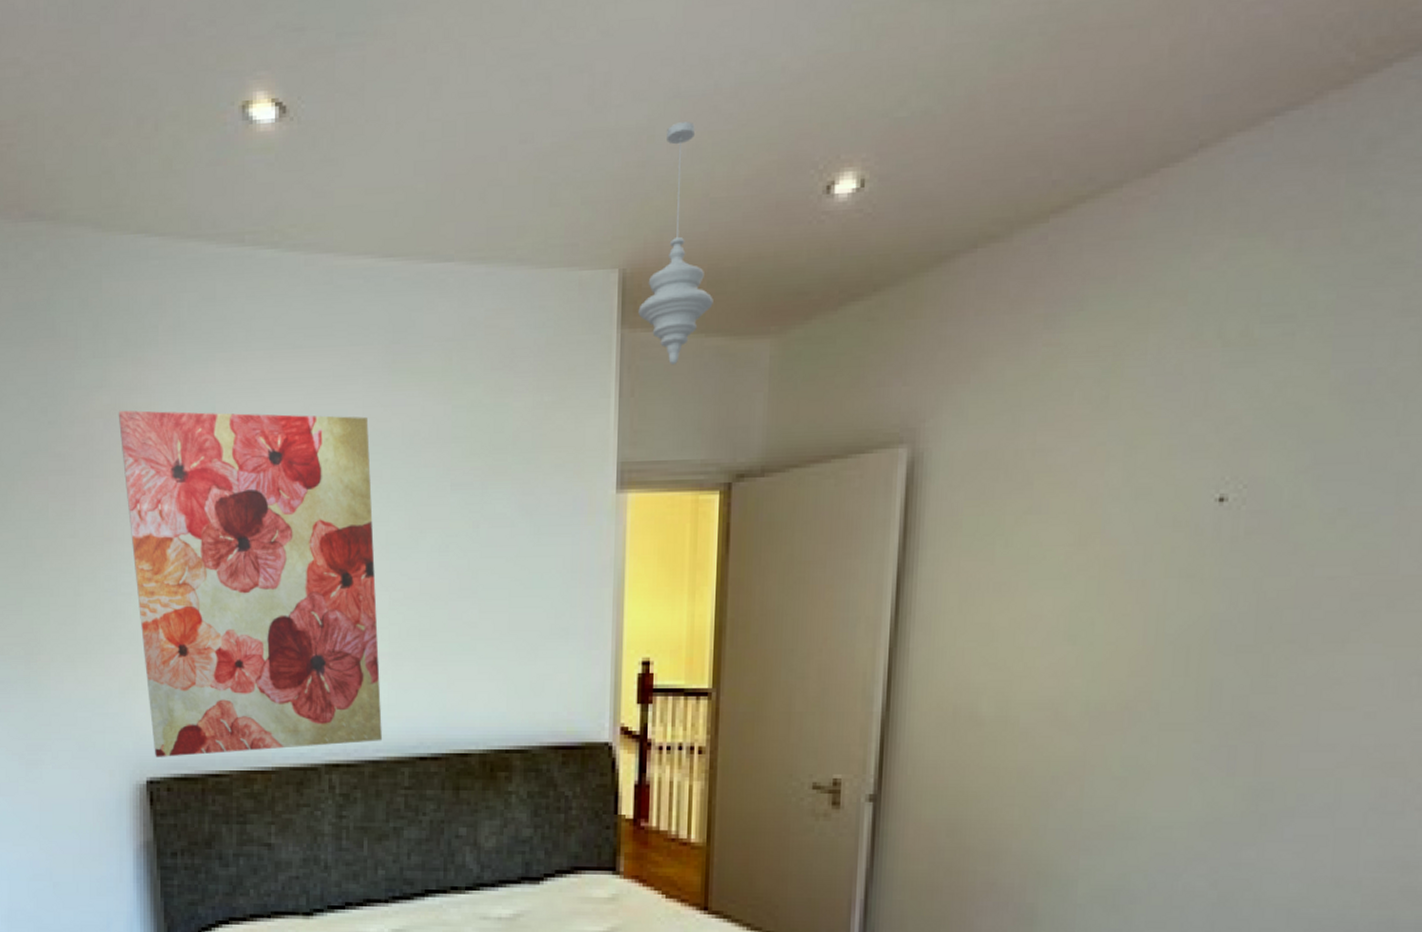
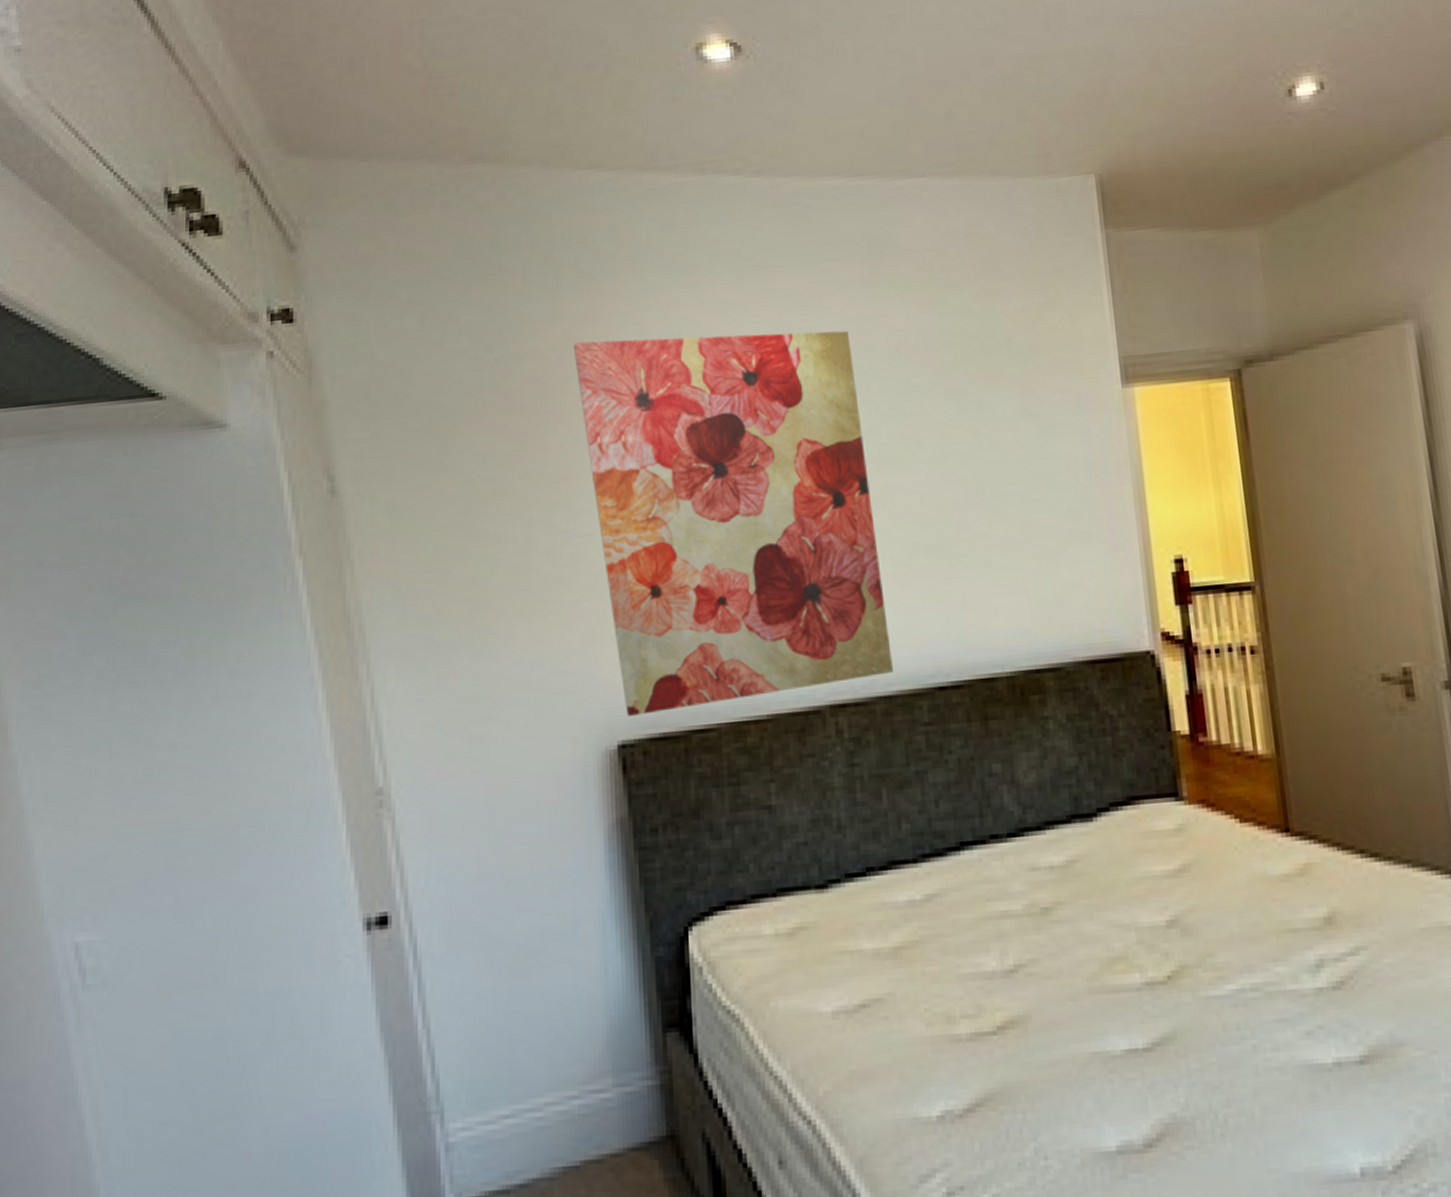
pendant light: present [638,121,713,366] -> none [1120,41,1195,261]

